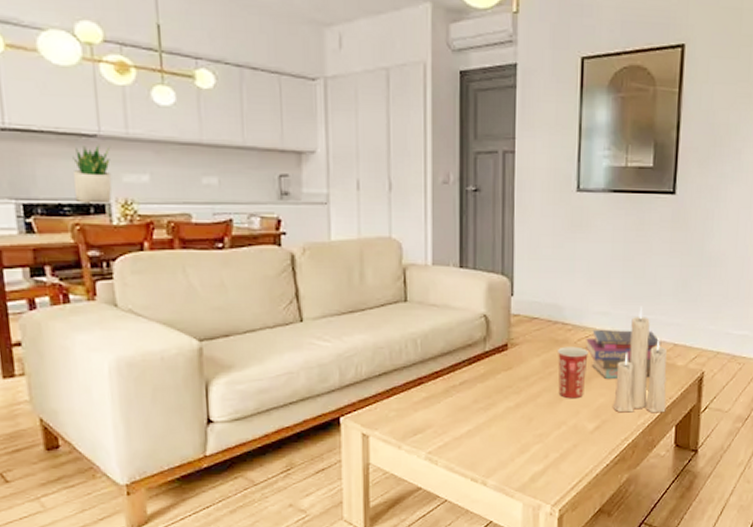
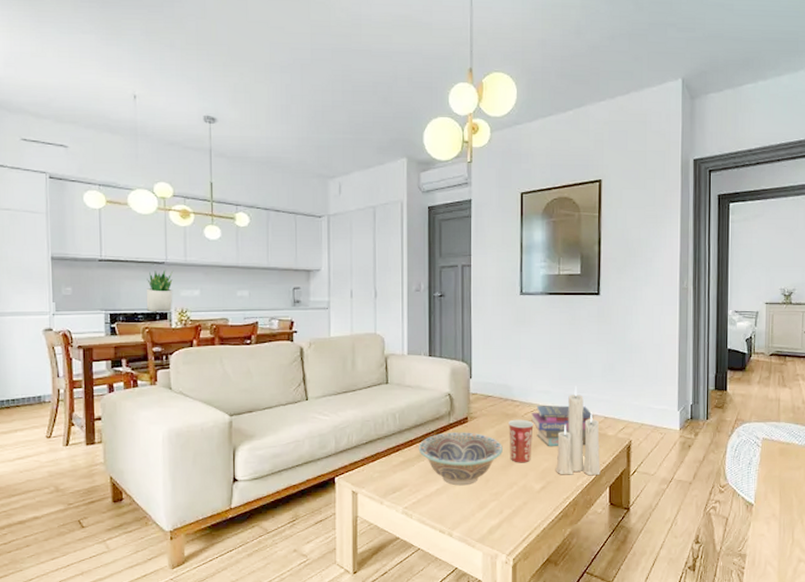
decorative bowl: none [445,362,550,426] -> present [418,432,503,486]

